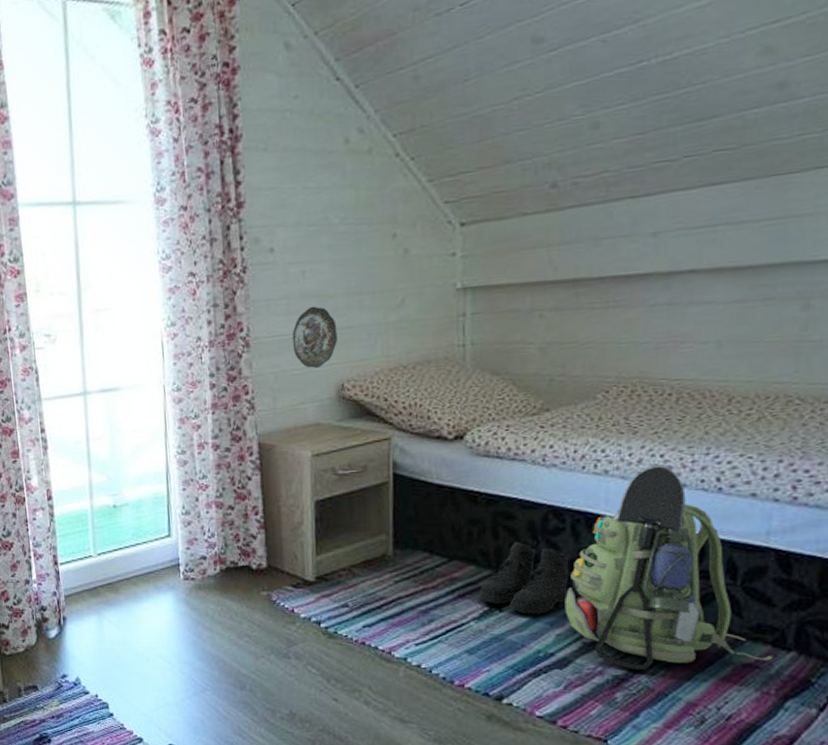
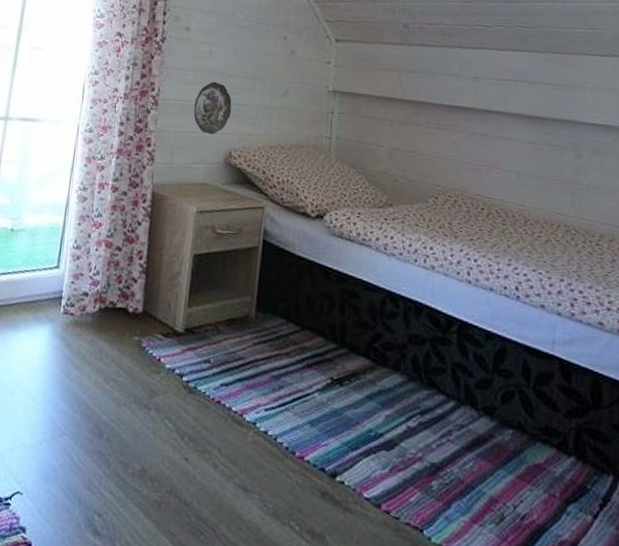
boots: present [479,542,569,615] -> none [324,320,400,394]
backpack: present [565,464,773,671] -> none [394,267,557,463]

